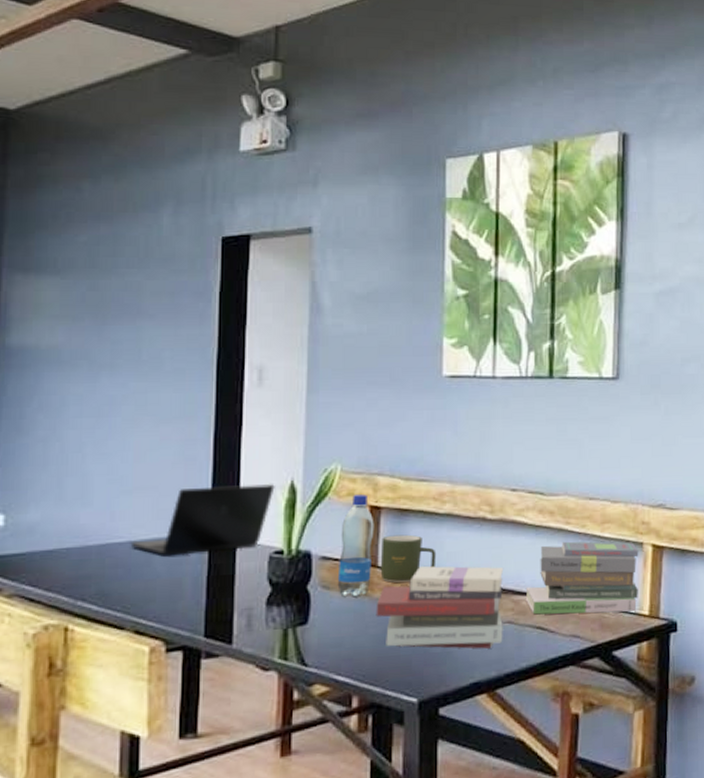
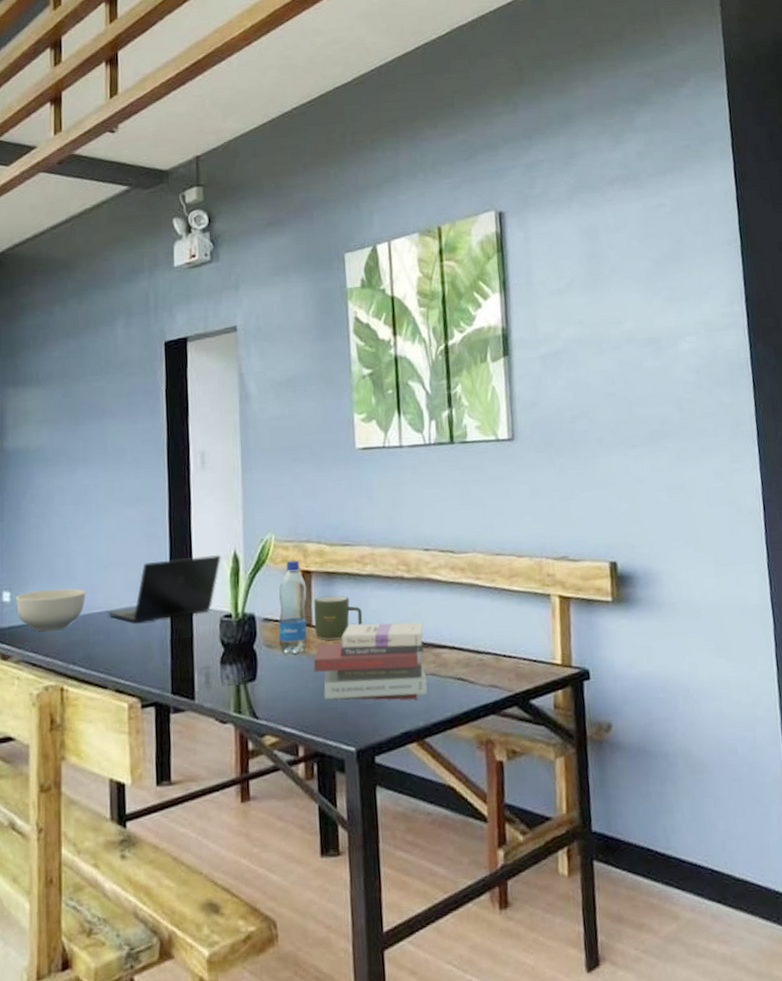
bowl: none [11,513,105,562] -> present [16,588,87,632]
books: present [525,541,639,615] -> none [444,594,550,667]

